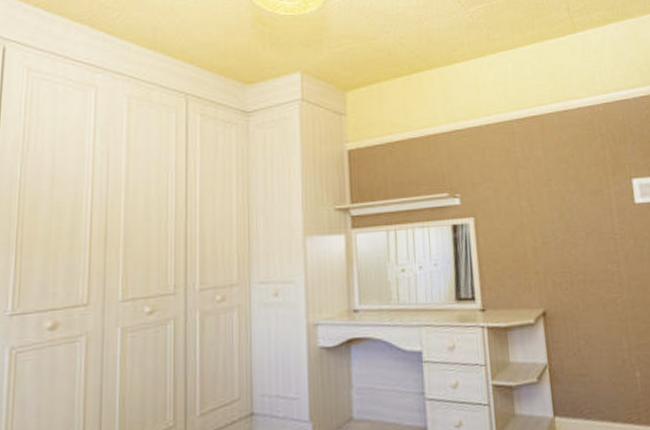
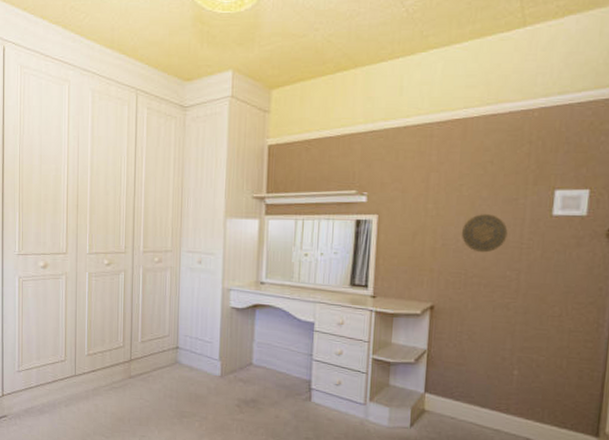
decorative plate: none [557,207,601,248] -> present [461,214,508,253]

